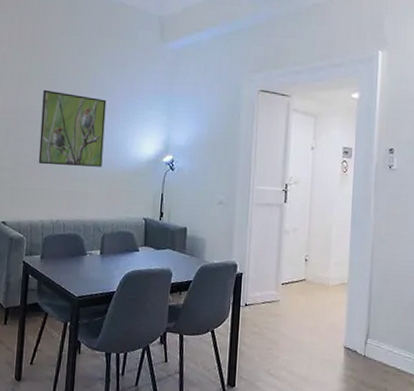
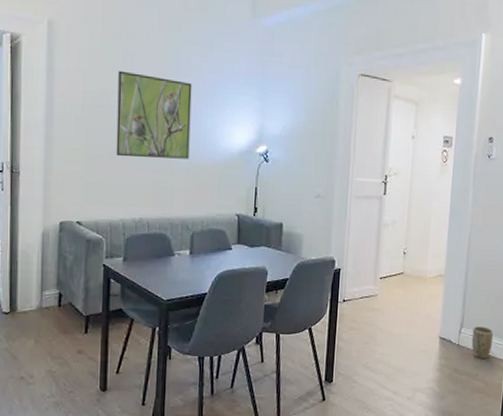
plant pot: none [378,337,402,373] -> present [471,326,494,360]

